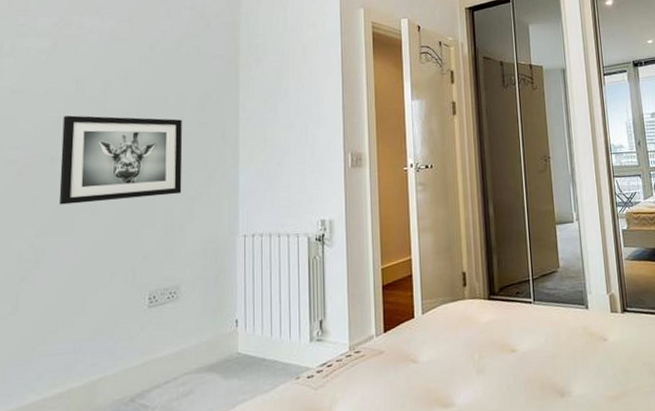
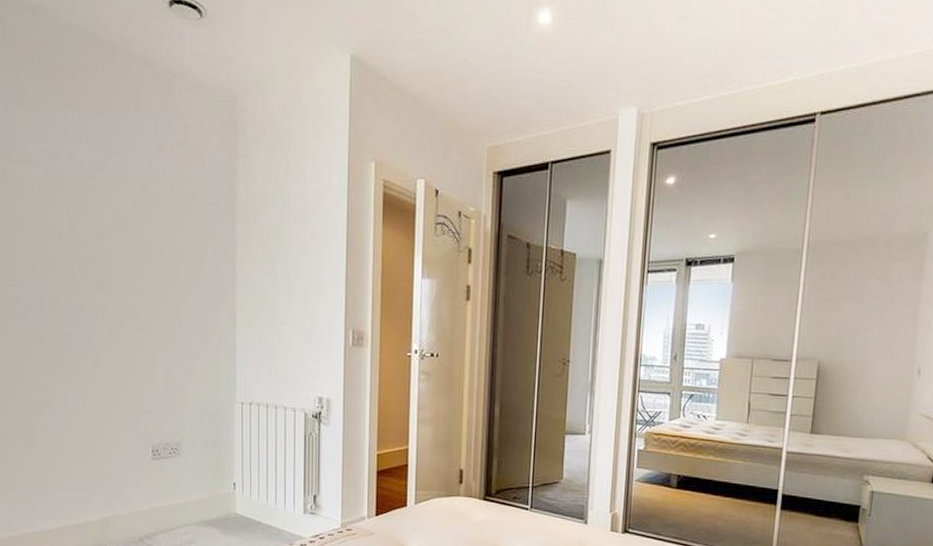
wall art: present [59,115,183,205] -> none [60,256,180,353]

